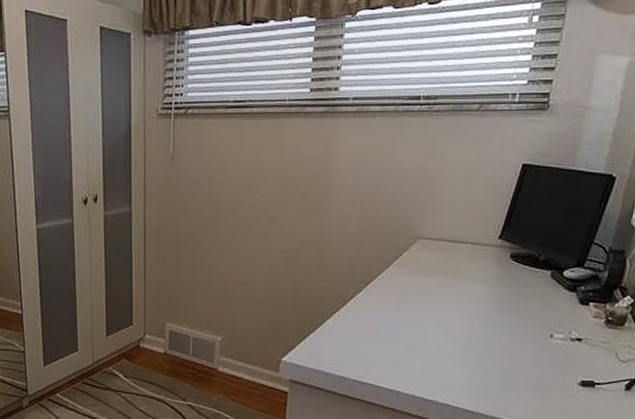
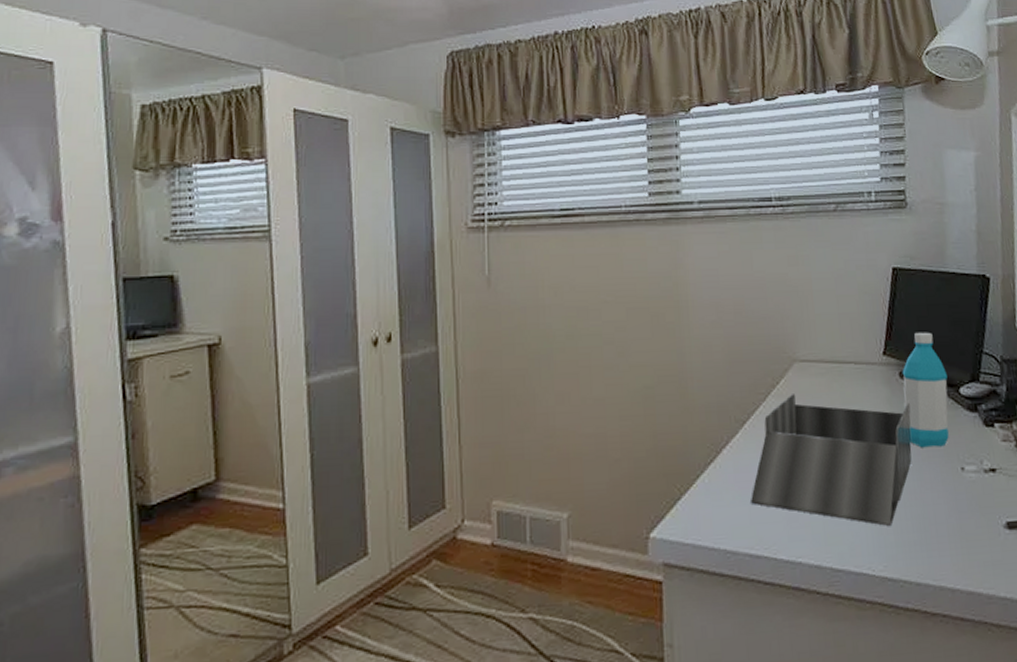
desk organizer: none [365,264,515,374] -> present [751,394,912,527]
water bottle: none [508,221,555,317] -> present [902,332,949,448]

